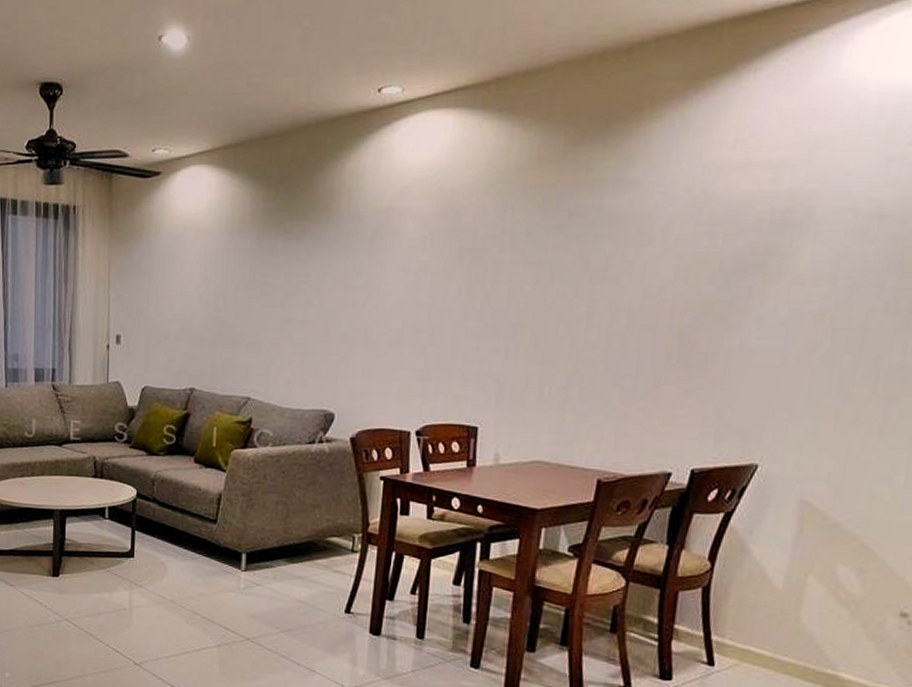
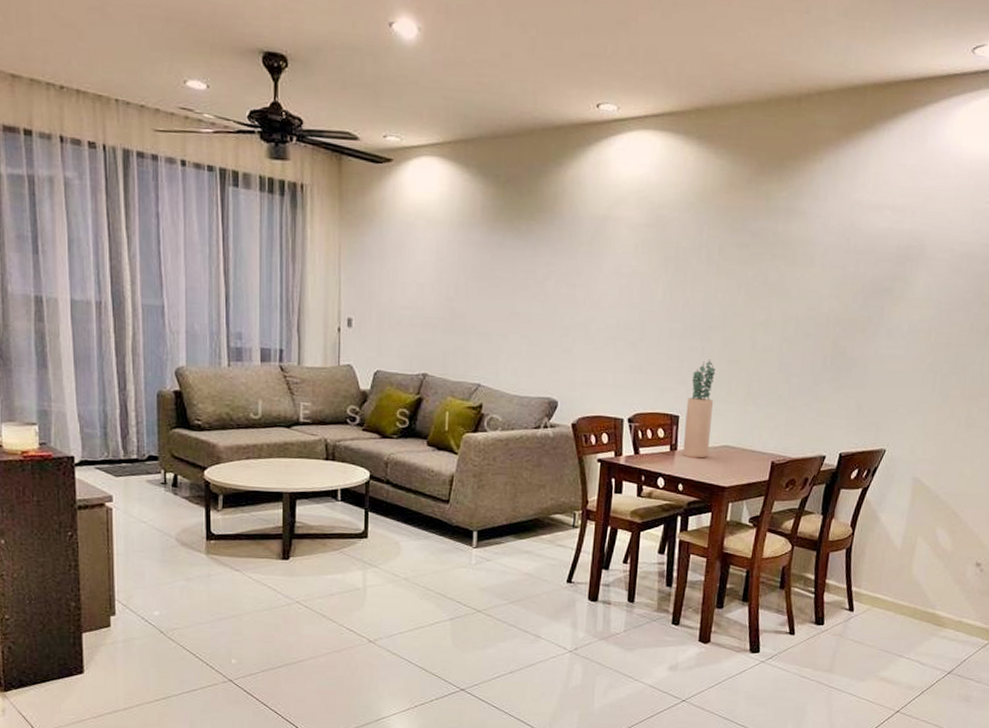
vase: none [482,361,523,476] -> present [683,359,716,459]

